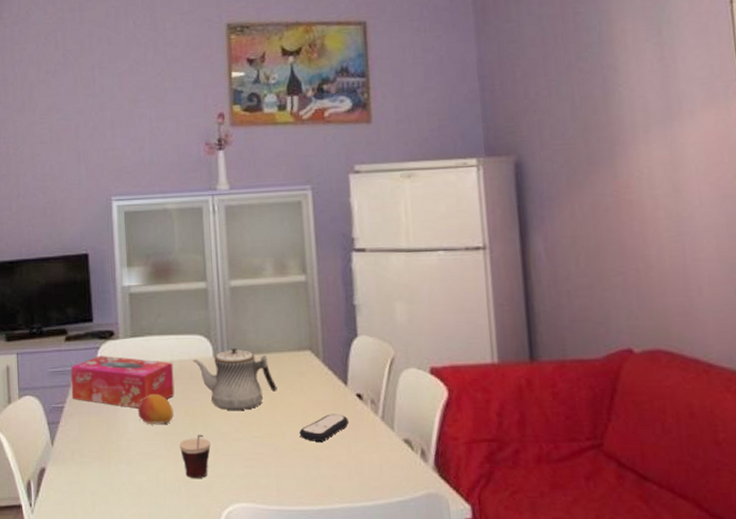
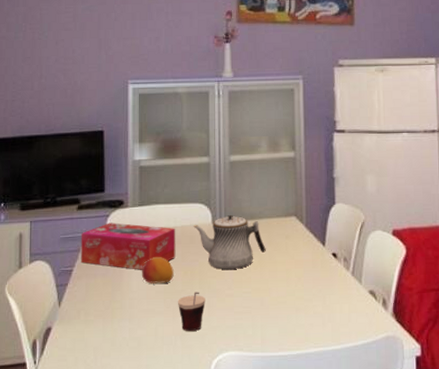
remote control: present [299,414,350,441] -> none [283,270,325,295]

